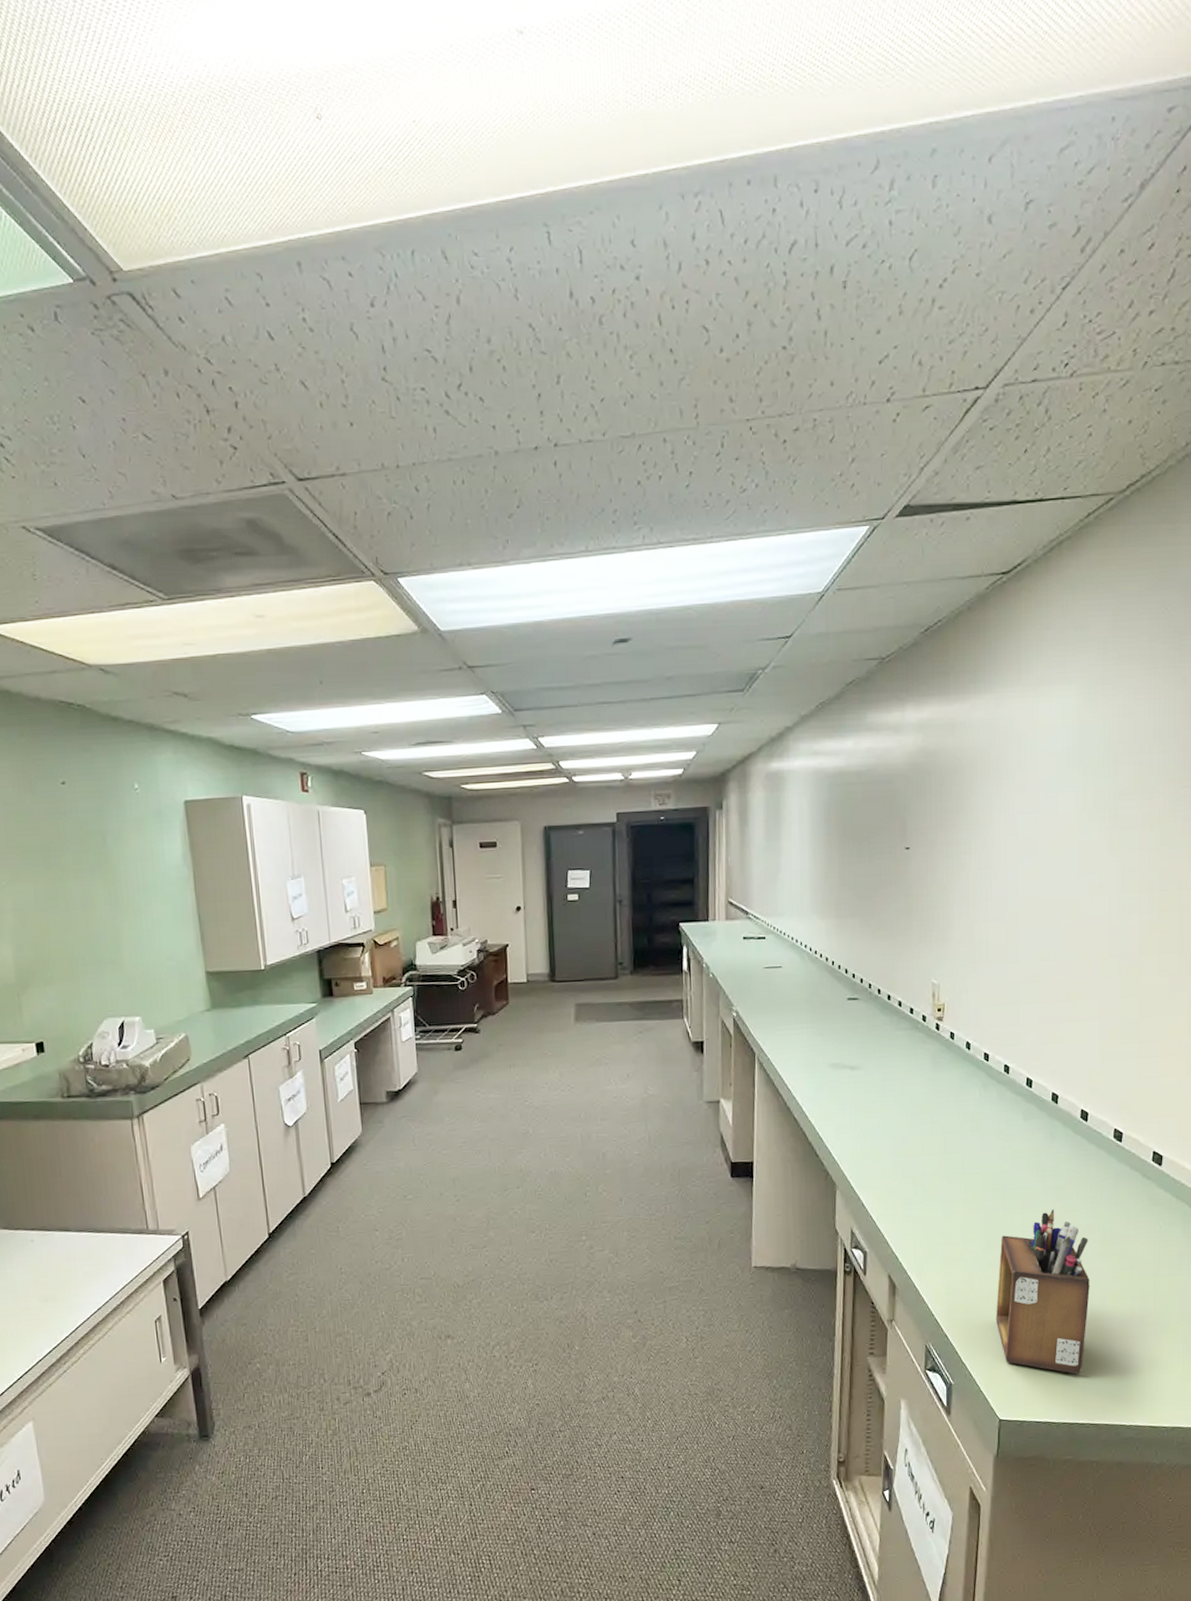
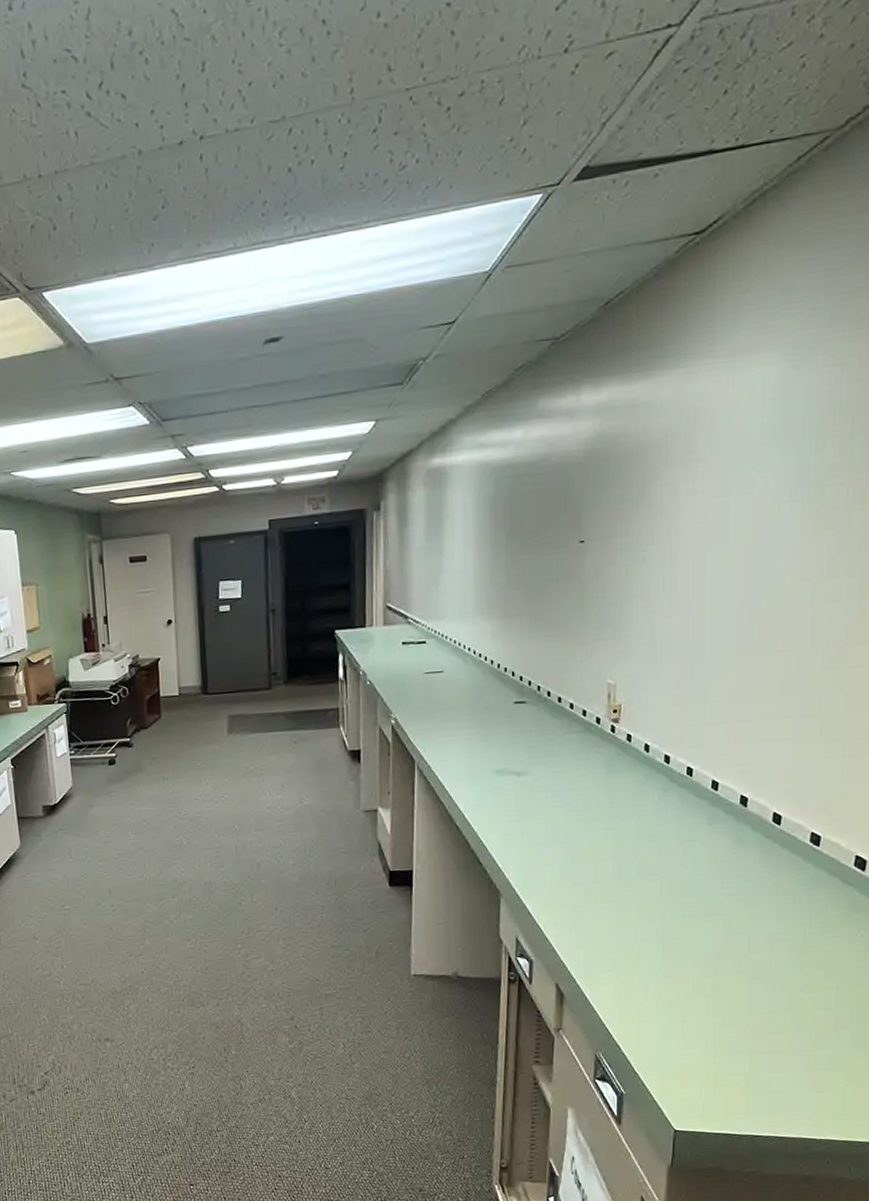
desk organizer: present [996,1209,1090,1375] -> none [673,917,779,1087]

